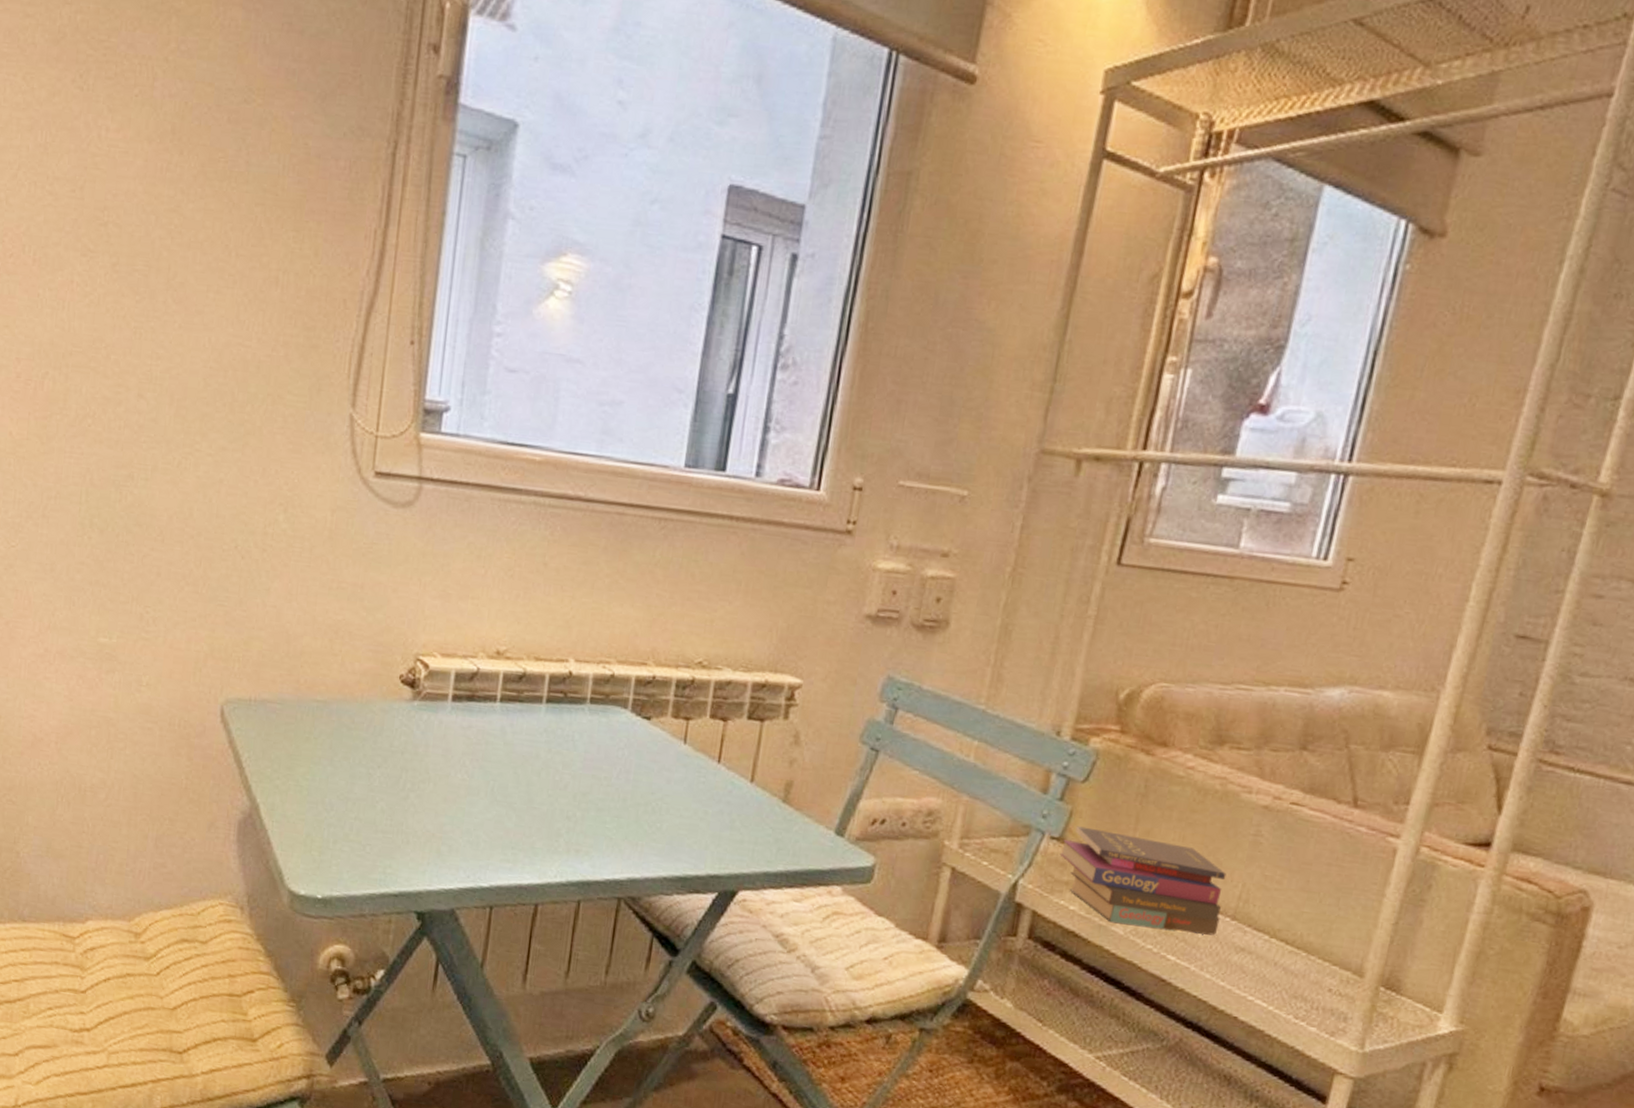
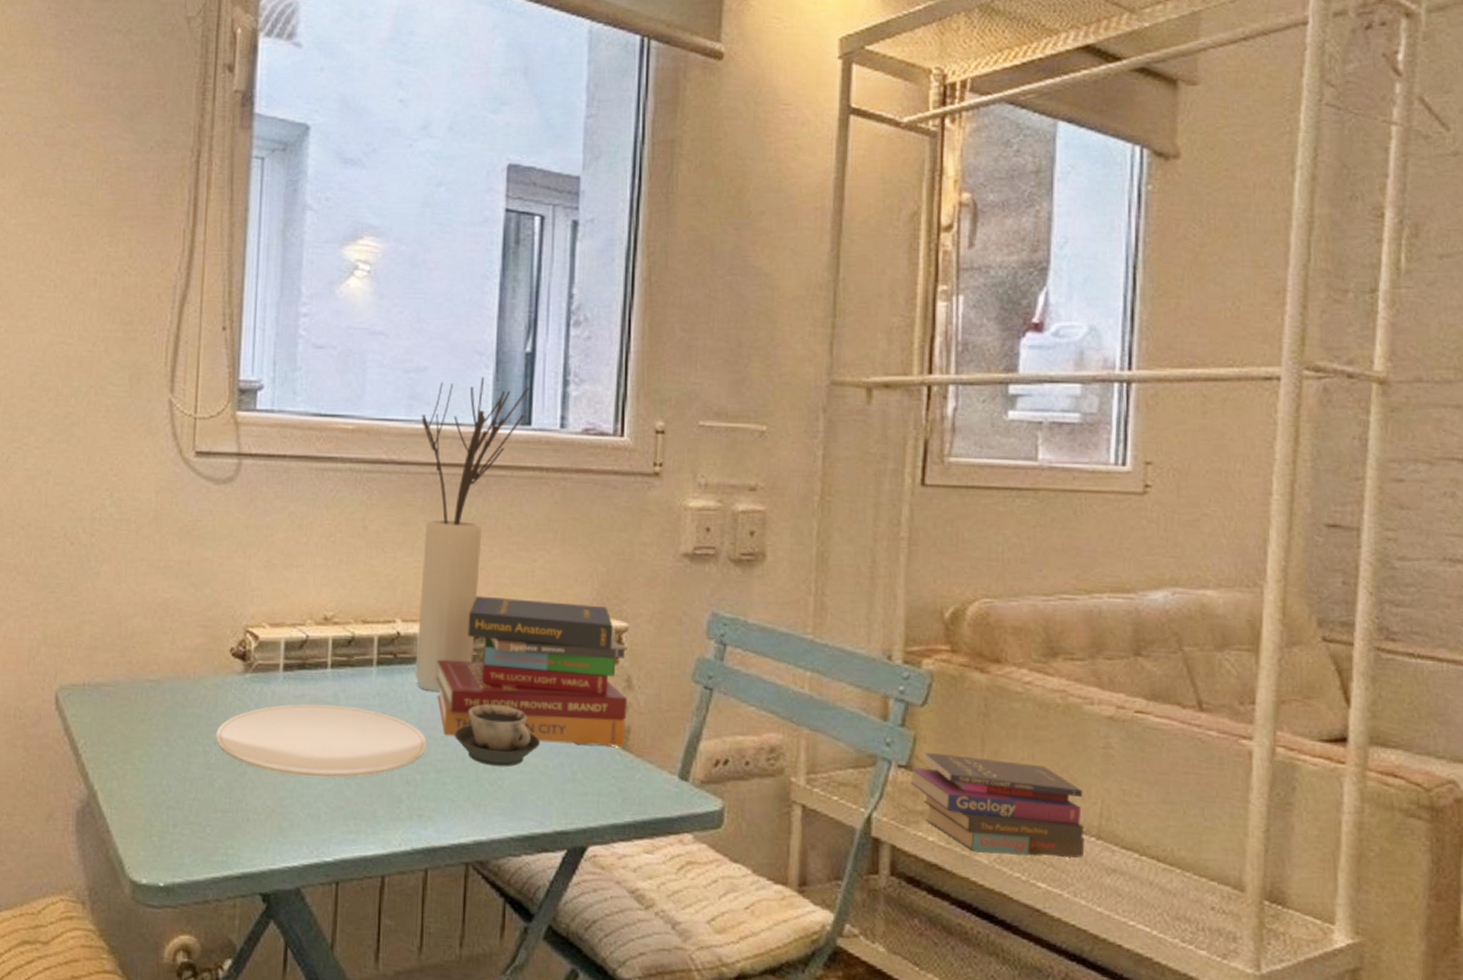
plate: none [380,734,591,810] -> present [216,703,428,778]
vase: none [583,416,727,734] -> present [415,377,529,693]
books: none [604,641,797,800] -> present [435,595,627,747]
cup: none [617,748,703,811] -> present [454,704,541,768]

